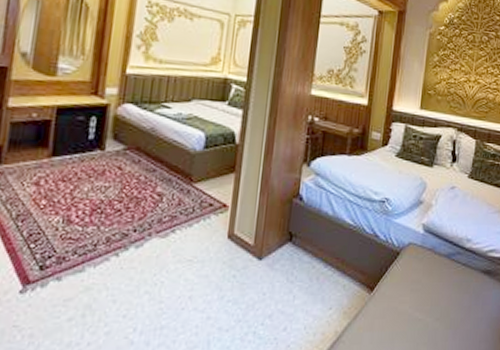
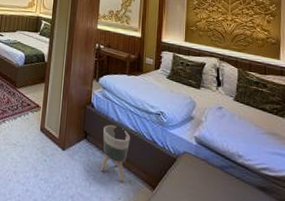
planter: none [308,220,347,289] -> present [100,124,130,183]

